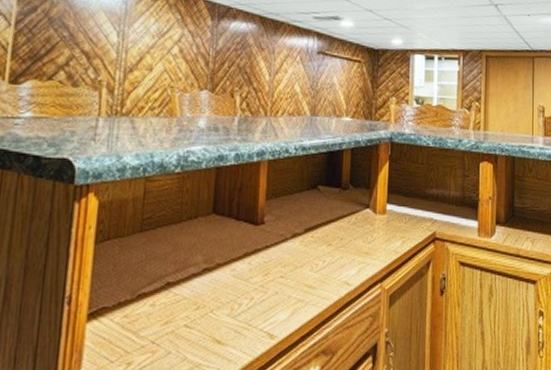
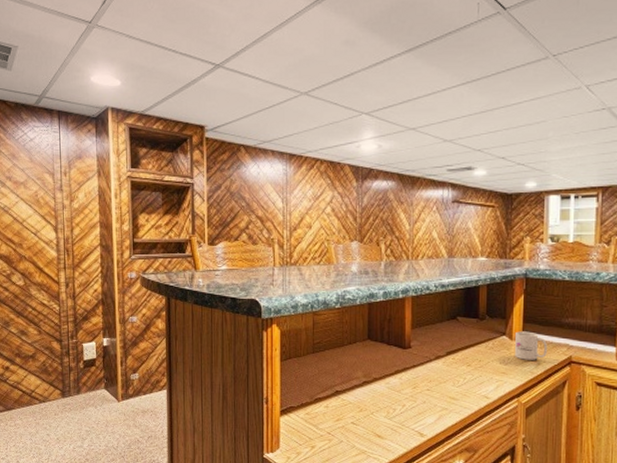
mug: none [378,203,412,237] -> present [514,331,547,360]

